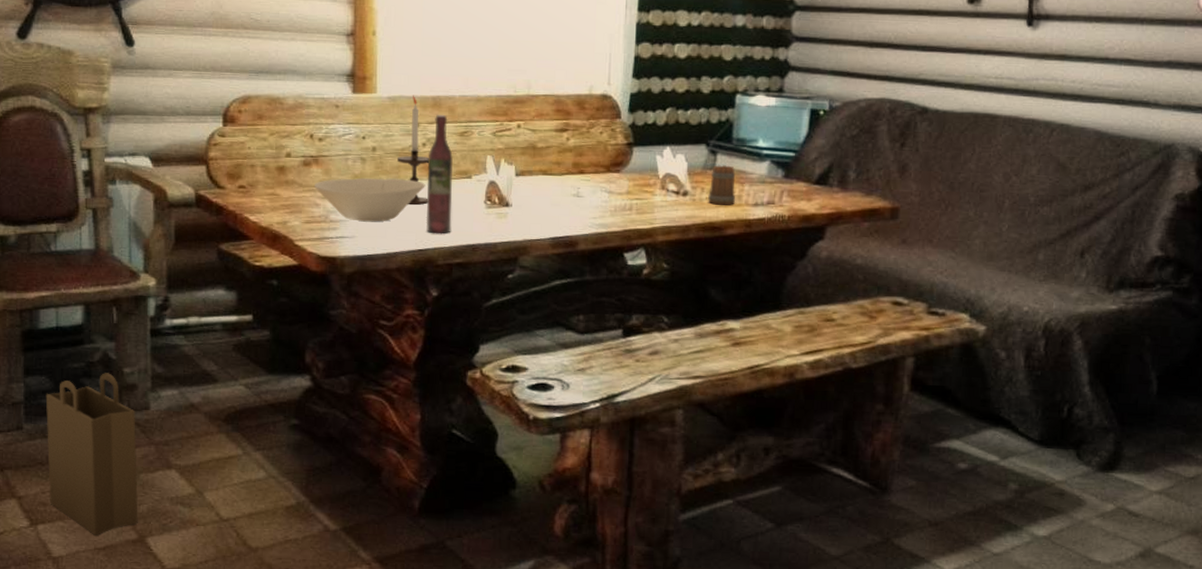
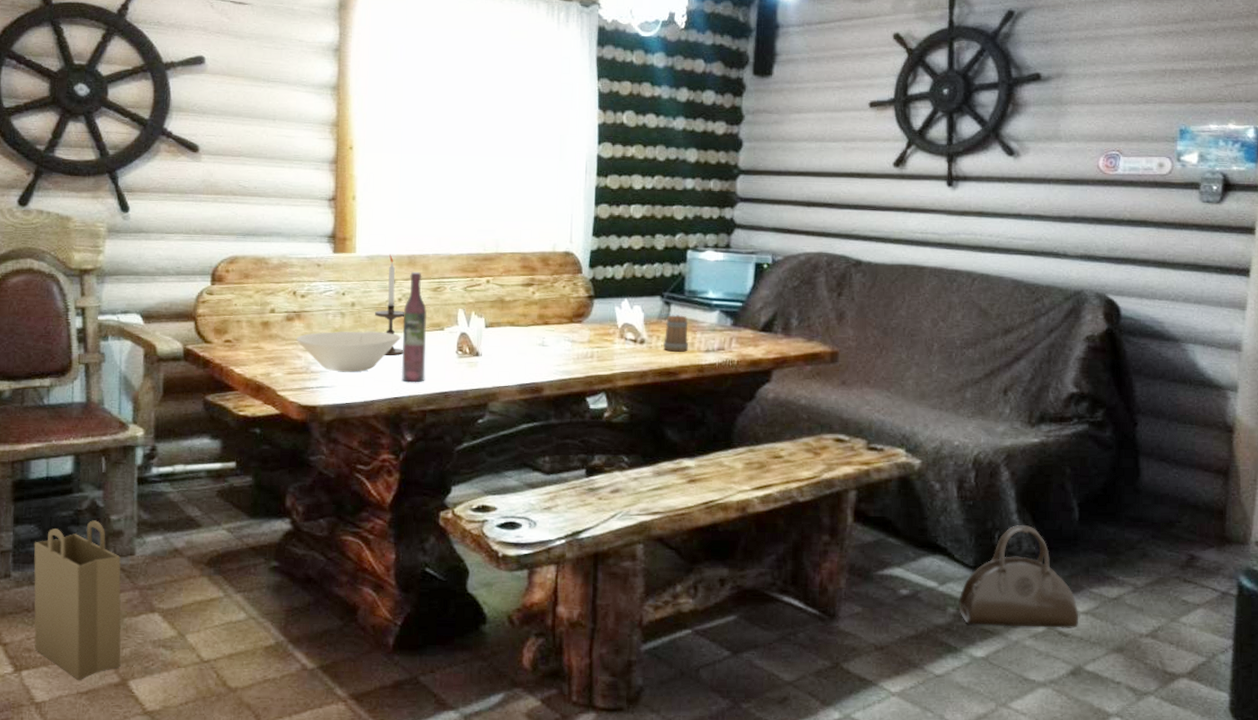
handbag: none [1021,397,1151,508] -> present [959,524,1078,628]

